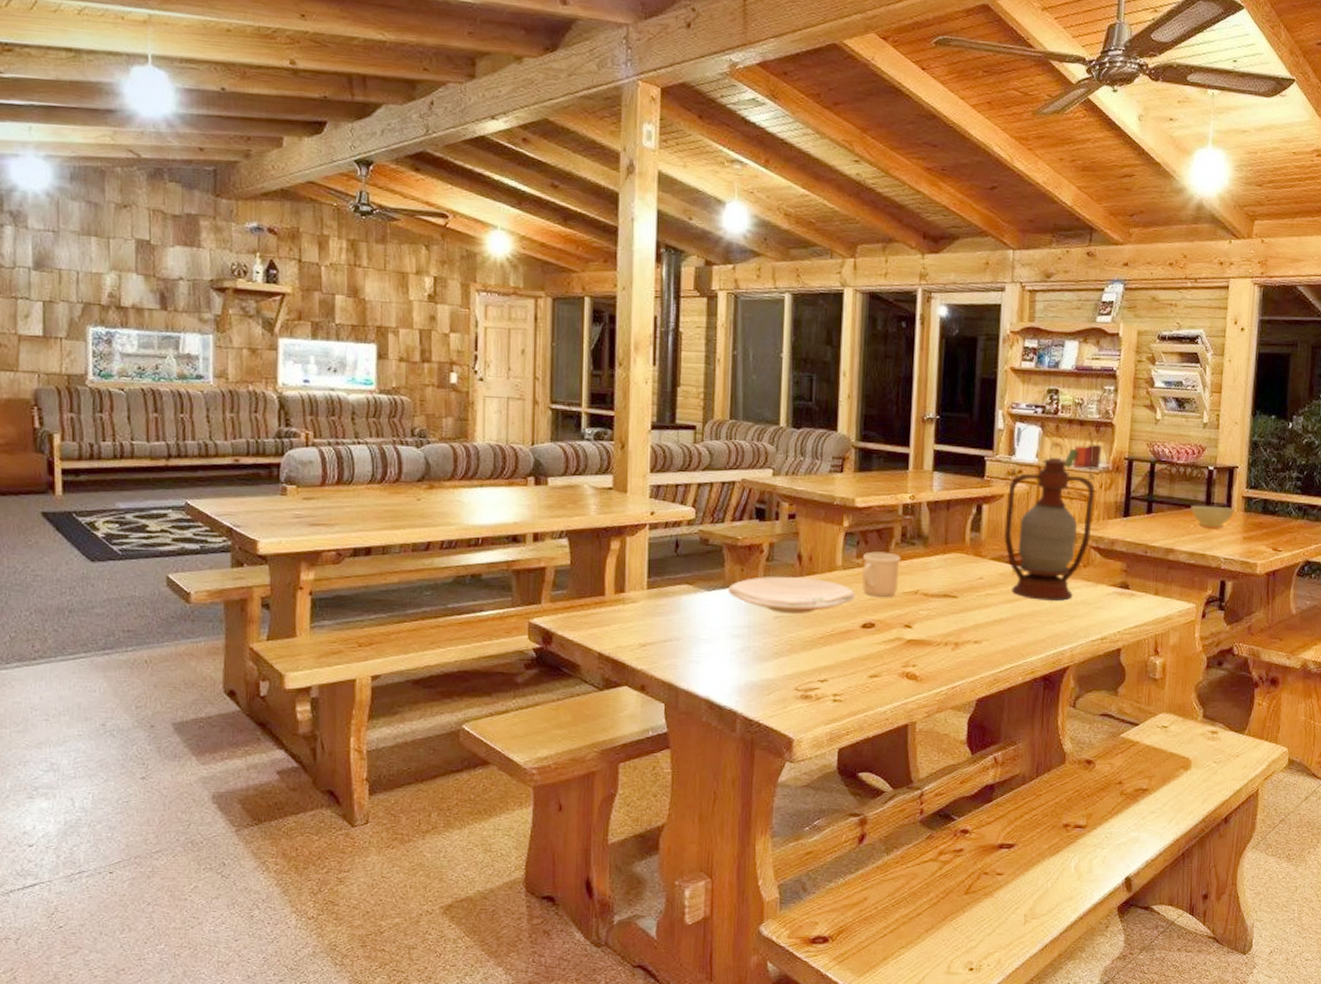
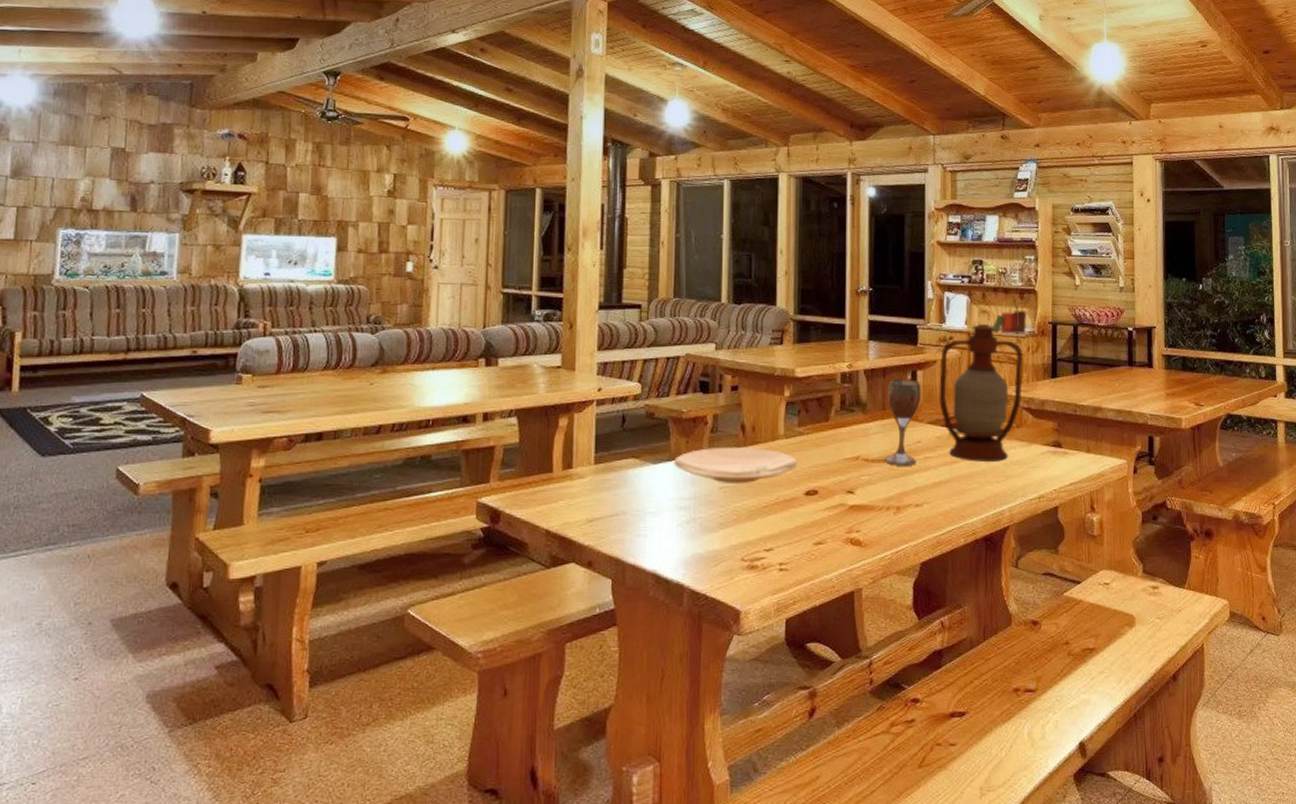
mug: present [861,551,902,597] -> none [803,420,842,464]
cup: none [944,512,986,602] -> present [884,379,921,466]
bowl: present [1191,505,1235,531] -> none [1114,364,1156,388]

